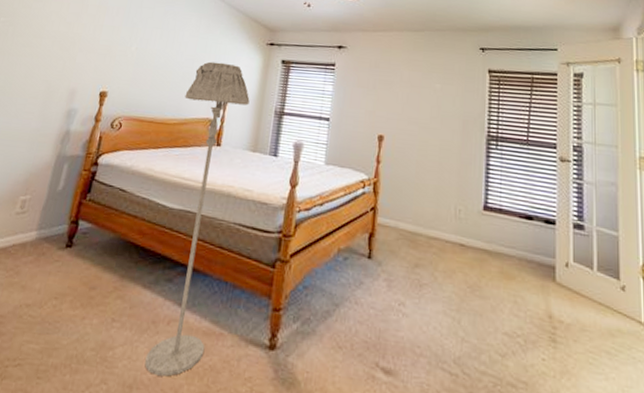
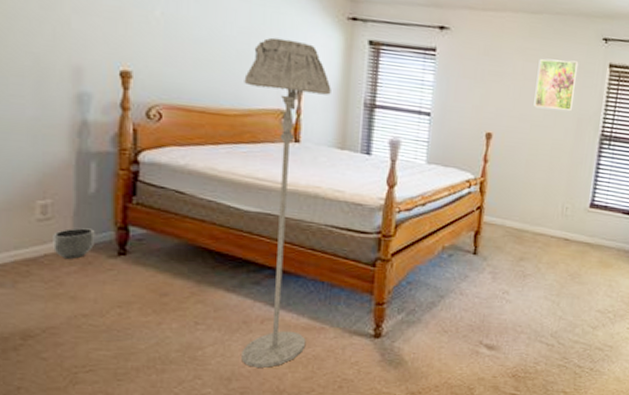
planter: none [20,221,54,250] -> present [53,228,96,259]
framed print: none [421,68,460,113] -> present [534,59,579,111]

